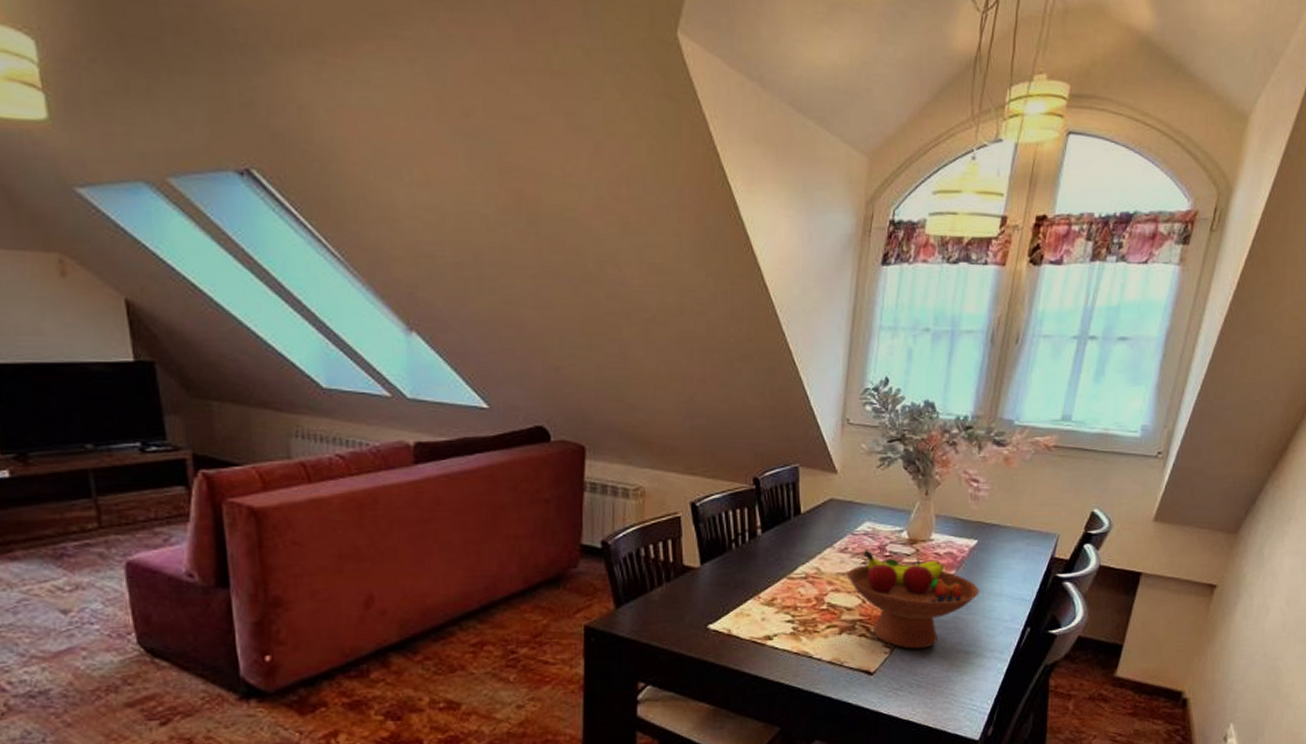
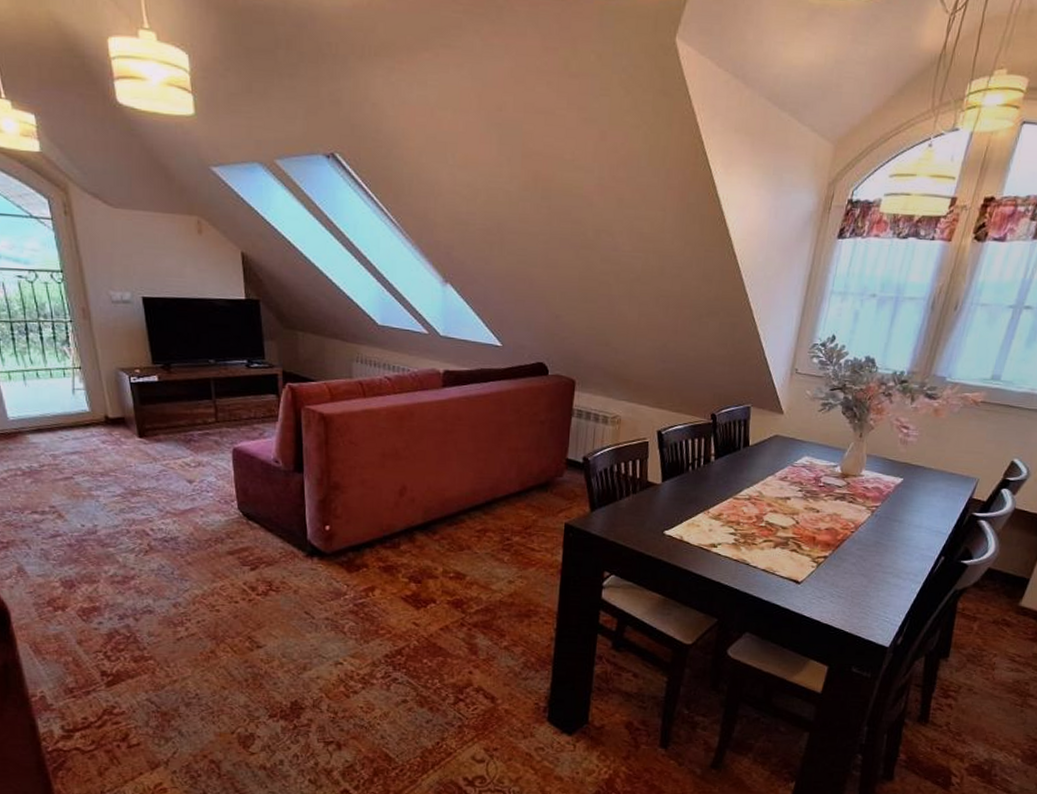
fruit bowl: present [848,550,980,649] -> none [785,480,901,566]

